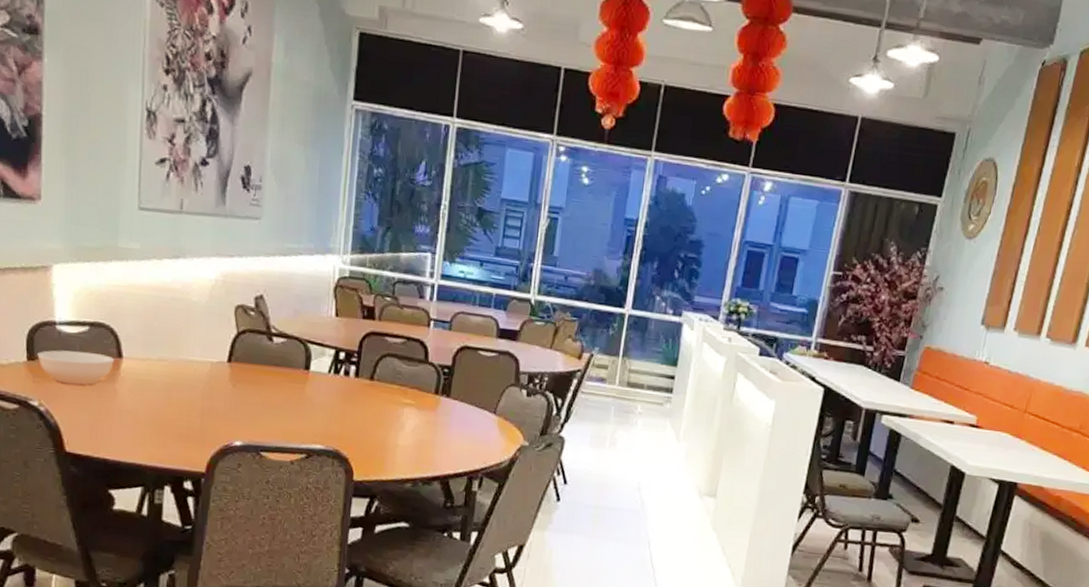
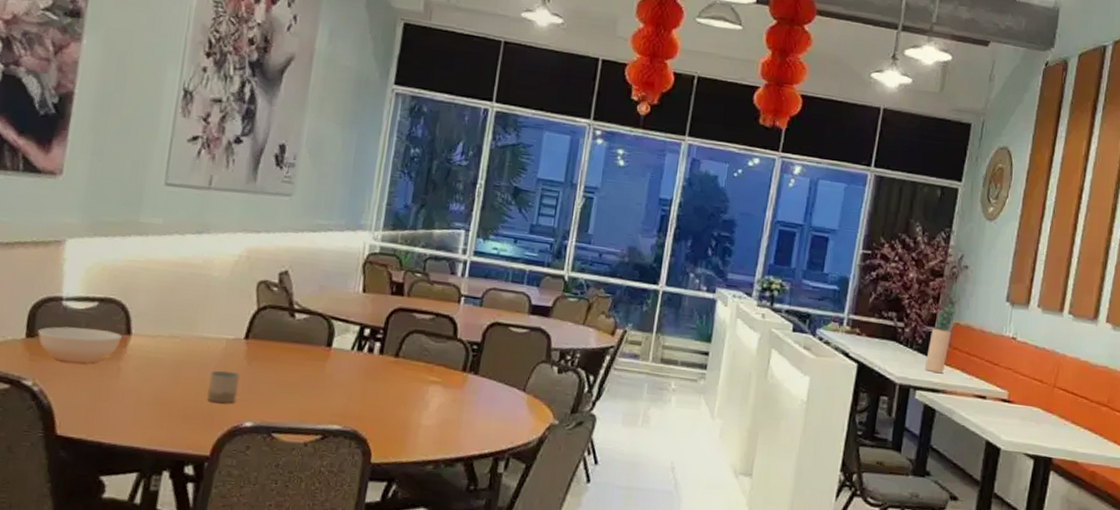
cup: none [197,392,226,424] -> present [207,370,240,404]
vase: none [893,325,927,399] -> present [925,302,955,374]

